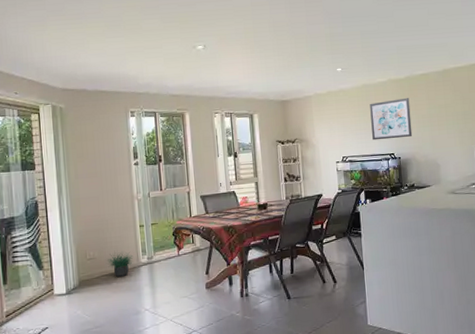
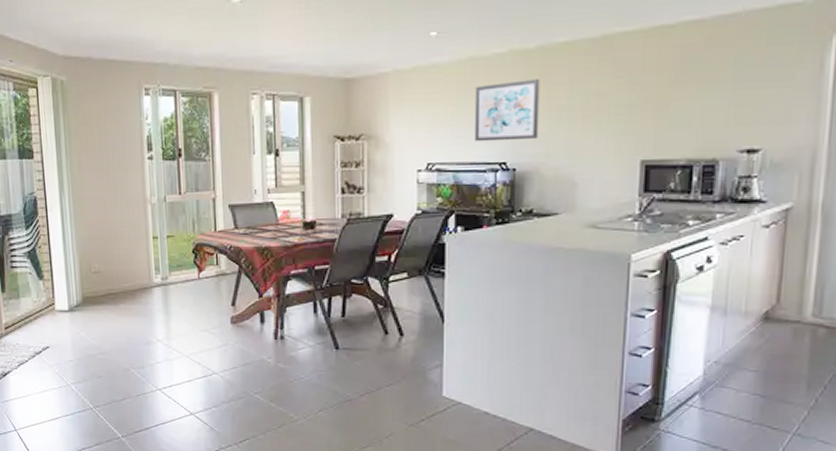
potted plant: present [106,251,133,278] -> none [114,266,144,298]

